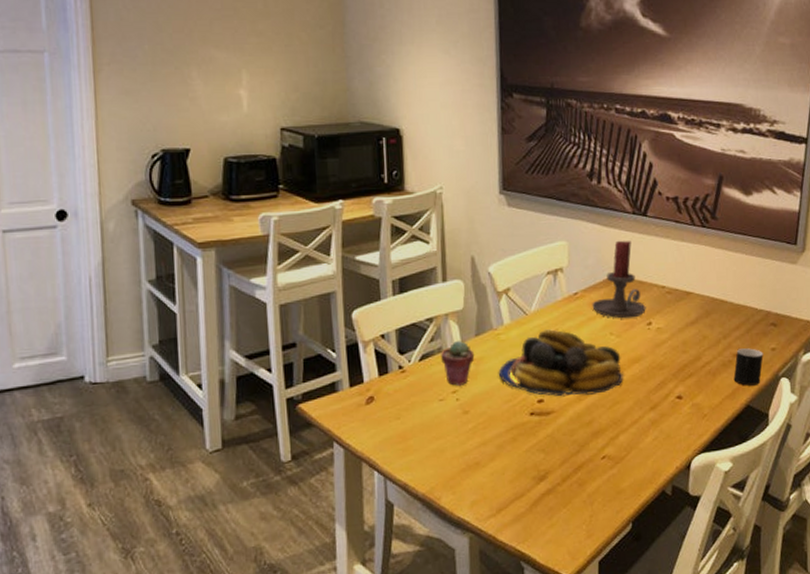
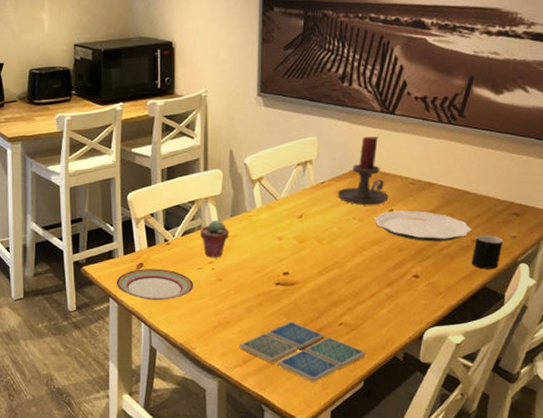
plate: none [341,402,436,443] -> present [116,268,194,301]
drink coaster: none [492,457,633,529] -> present [239,320,366,382]
fruit bowl: present [498,329,623,397] -> none [249,213,363,271]
plate: none [632,323,733,358] -> present [373,210,473,242]

